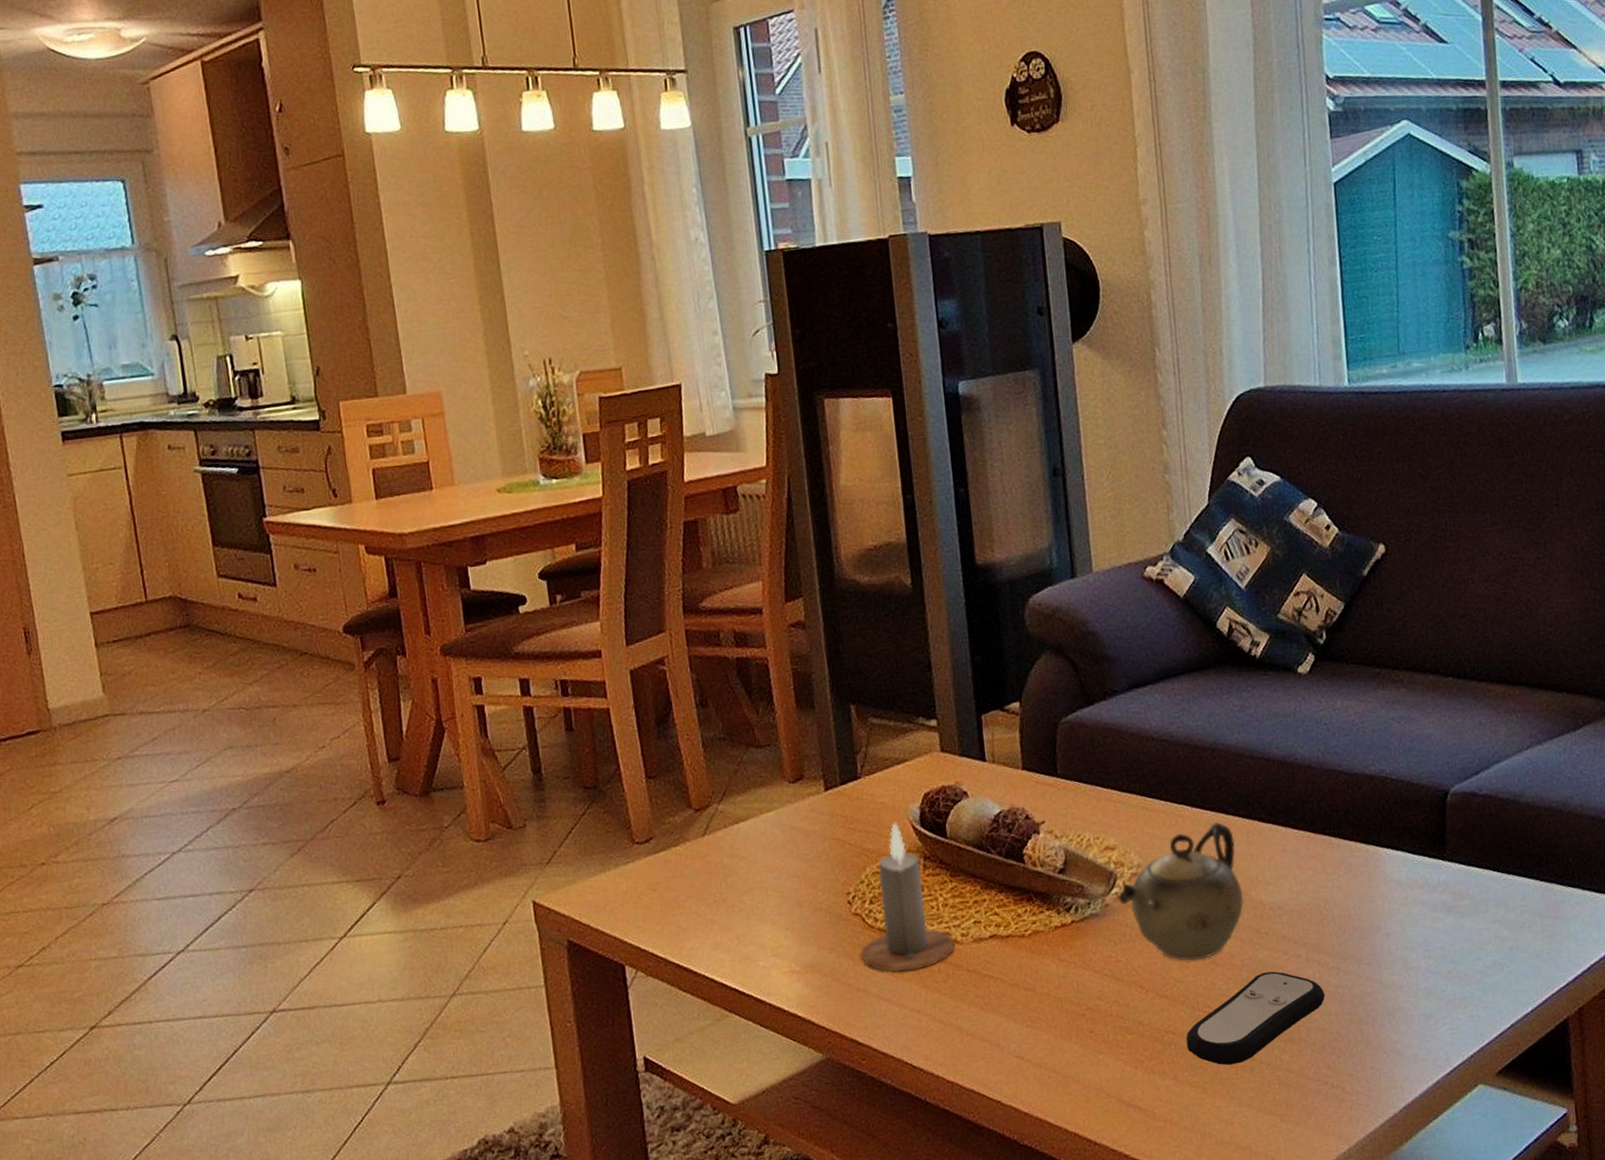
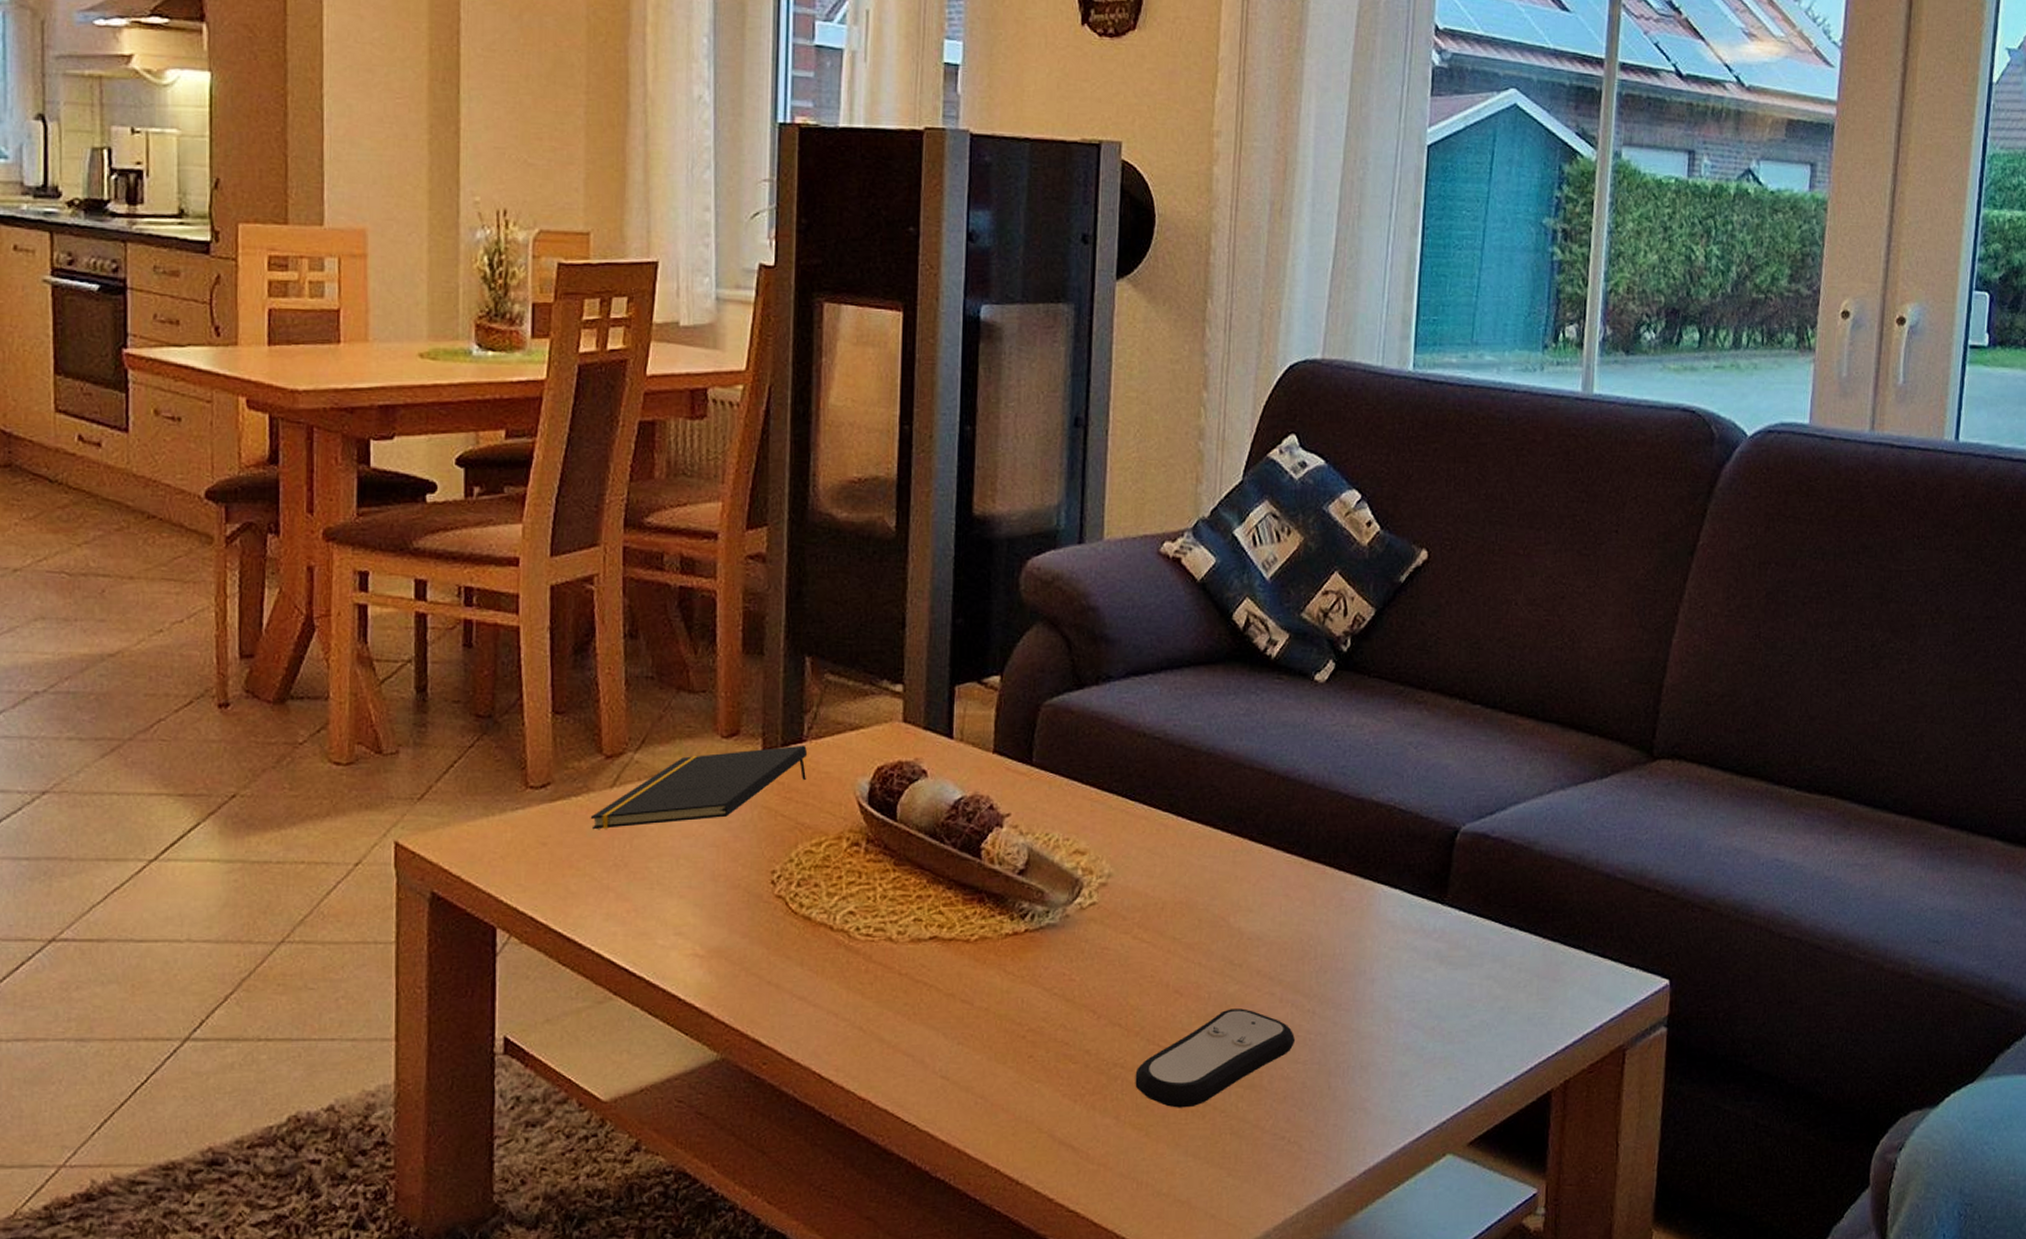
notepad: none [689,781,866,873] -> present [590,745,808,829]
candle: present [861,822,955,973] -> none [778,796,889,968]
teapot: present [1118,823,1244,961] -> none [1082,837,1221,987]

